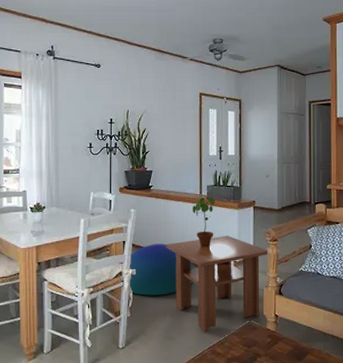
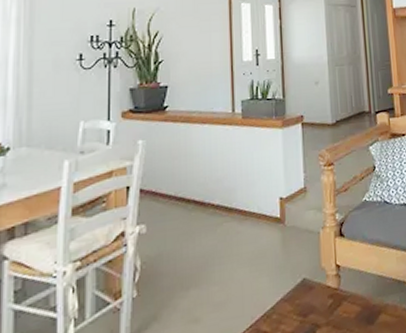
pouf: present [129,244,194,296] -> none [135,184,227,263]
coffee table: present [166,236,269,332] -> none [188,164,325,304]
potted plant: present [193,196,215,247] -> none [223,114,253,184]

